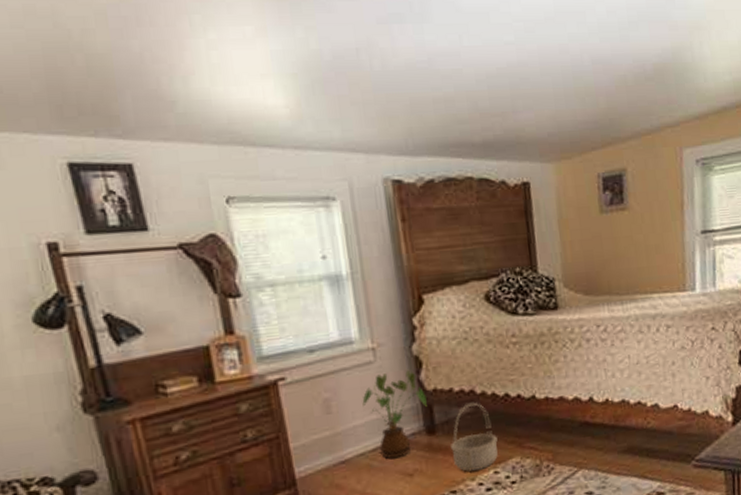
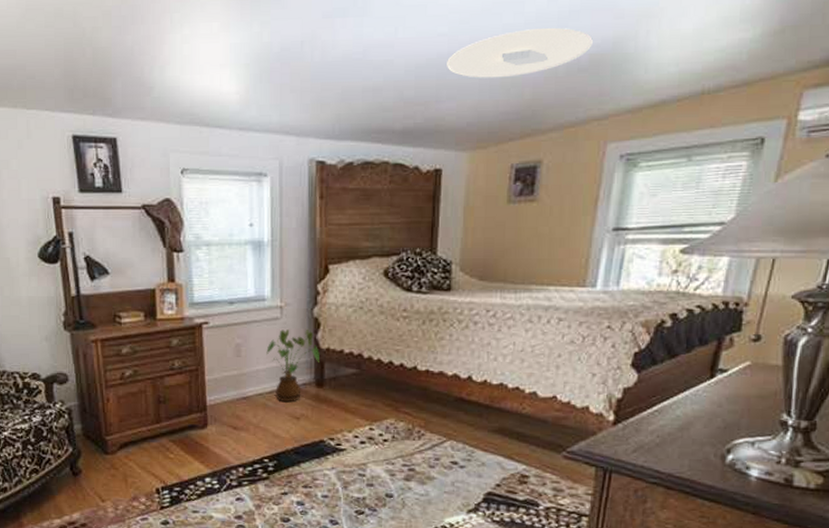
basket: present [451,402,498,472] -> none [335,364,377,424]
ceiling light: none [518,37,654,88] -> present [447,27,593,78]

